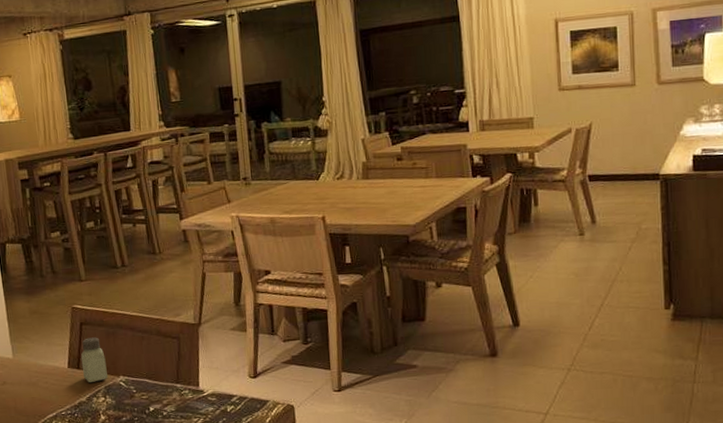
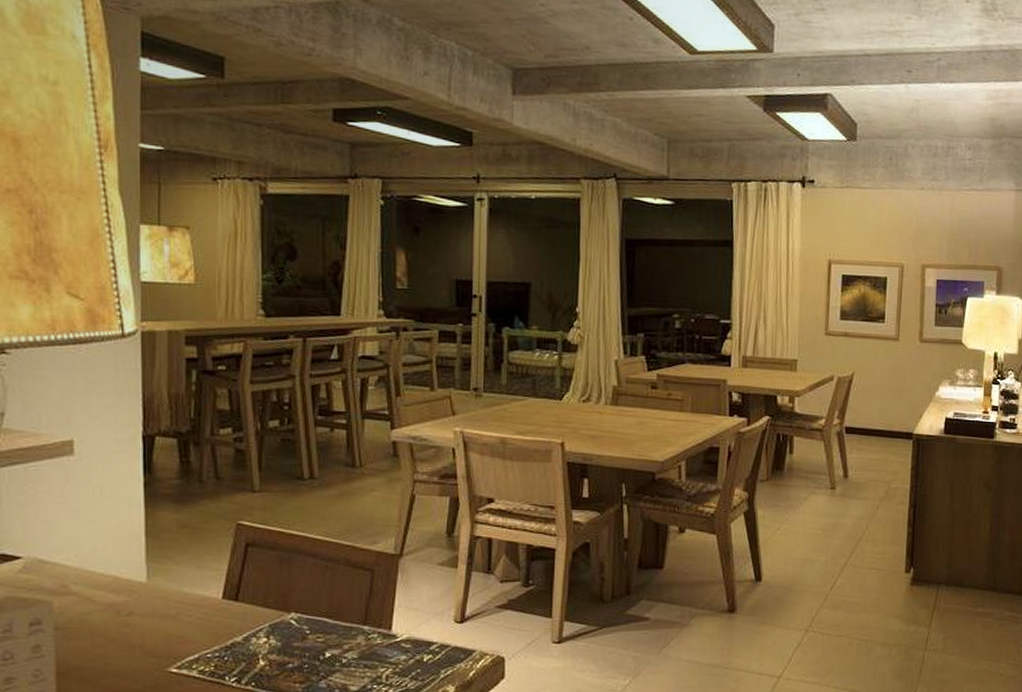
saltshaker: present [81,337,108,382] -> none [241,563,274,618]

